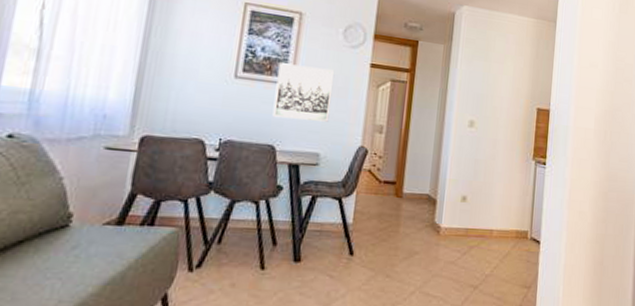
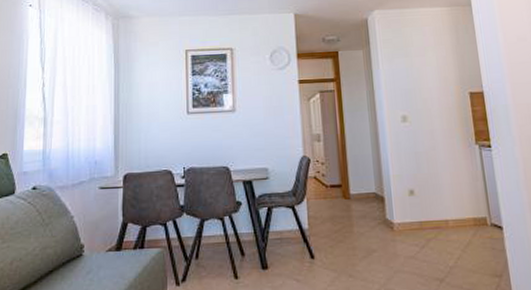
wall art: present [272,63,335,122] -> none [221,92,271,142]

